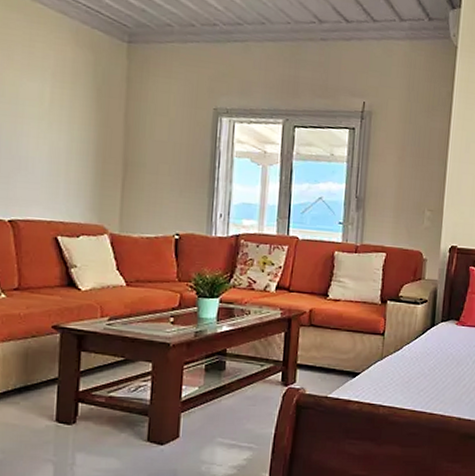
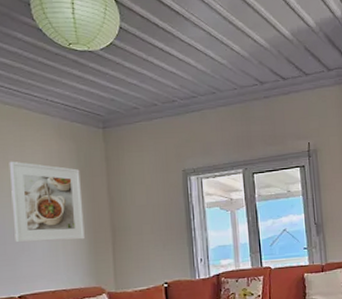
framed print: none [11,63,95,169] -> present [9,162,85,243]

